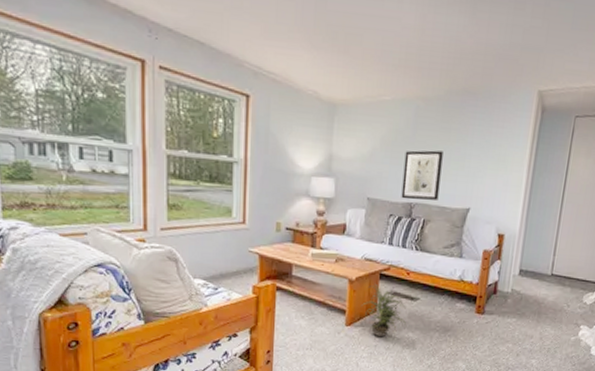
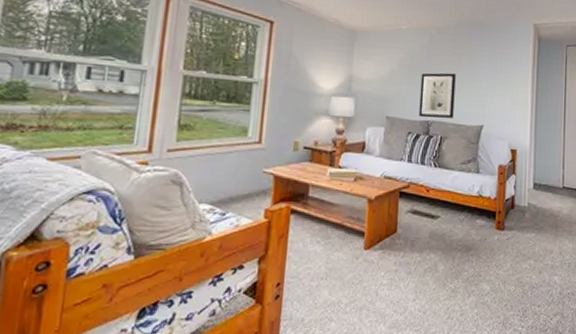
potted plant: present [360,283,406,336] -> none [380,202,427,259]

